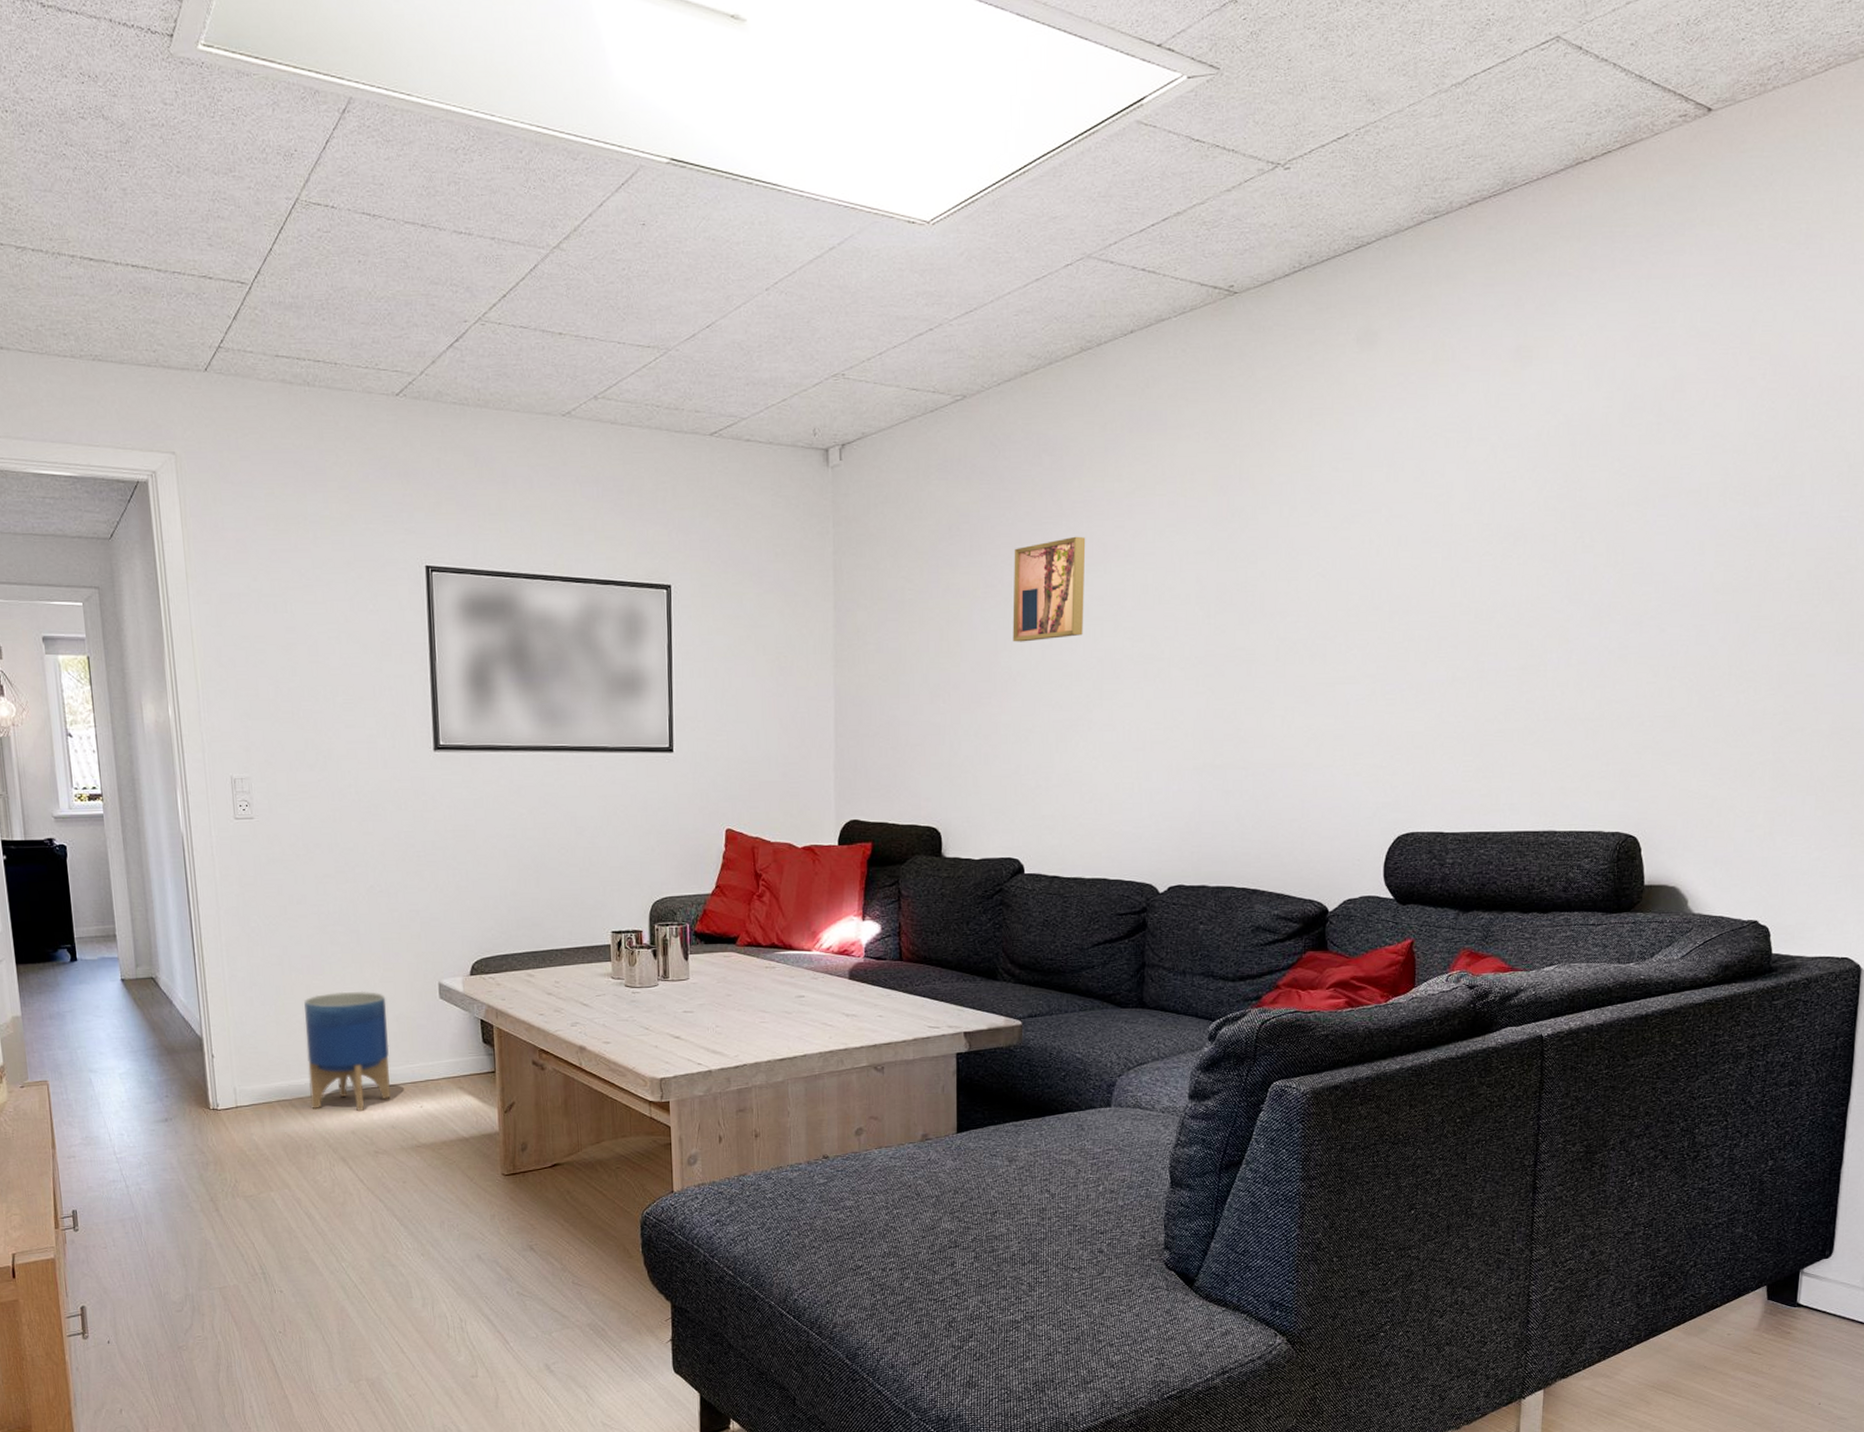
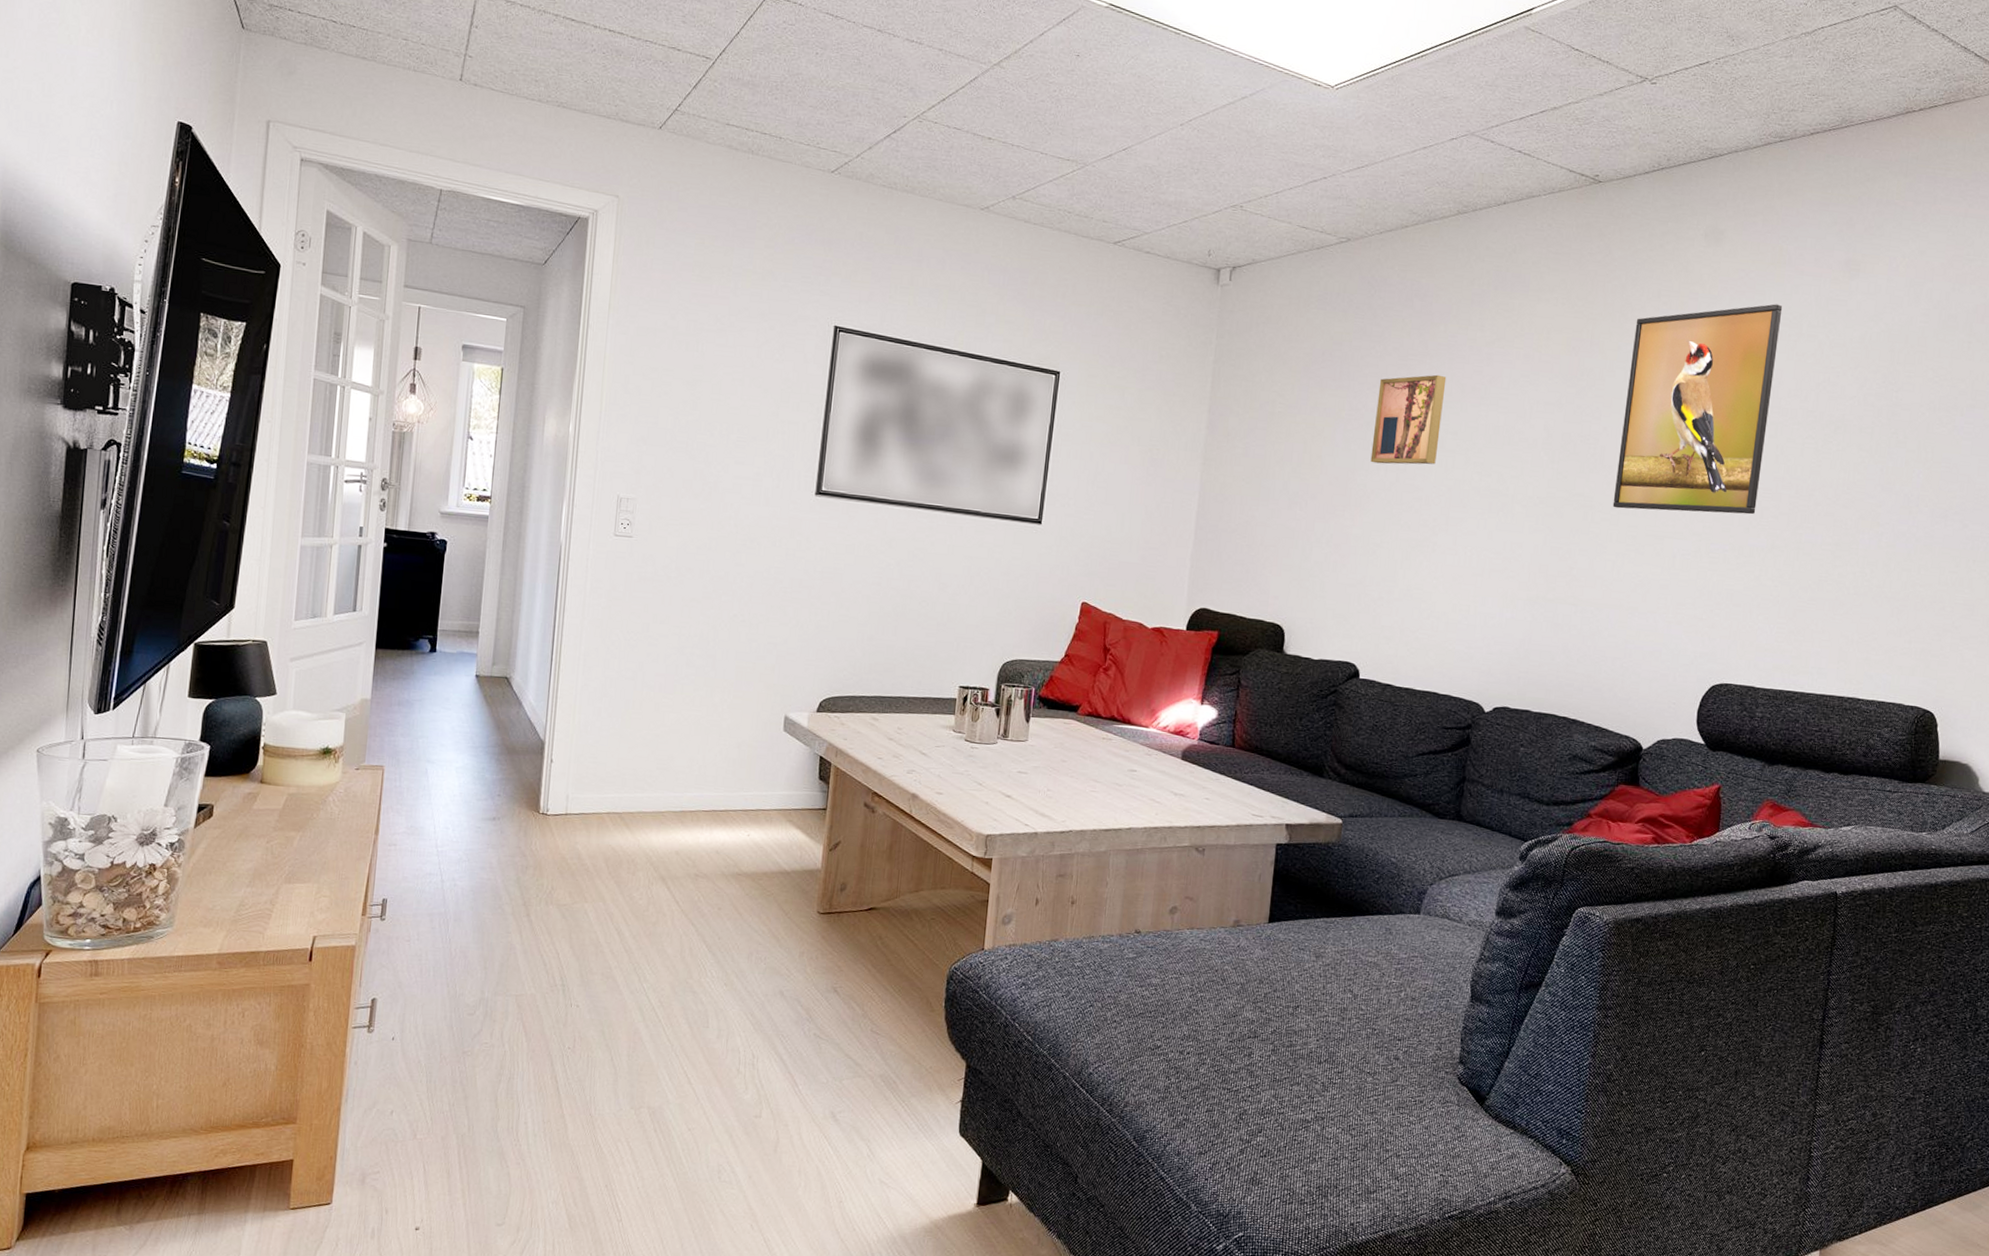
planter: present [304,991,391,1112] -> none [639,712,731,833]
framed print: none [1277,408,1449,659] -> present [1612,304,1783,515]

